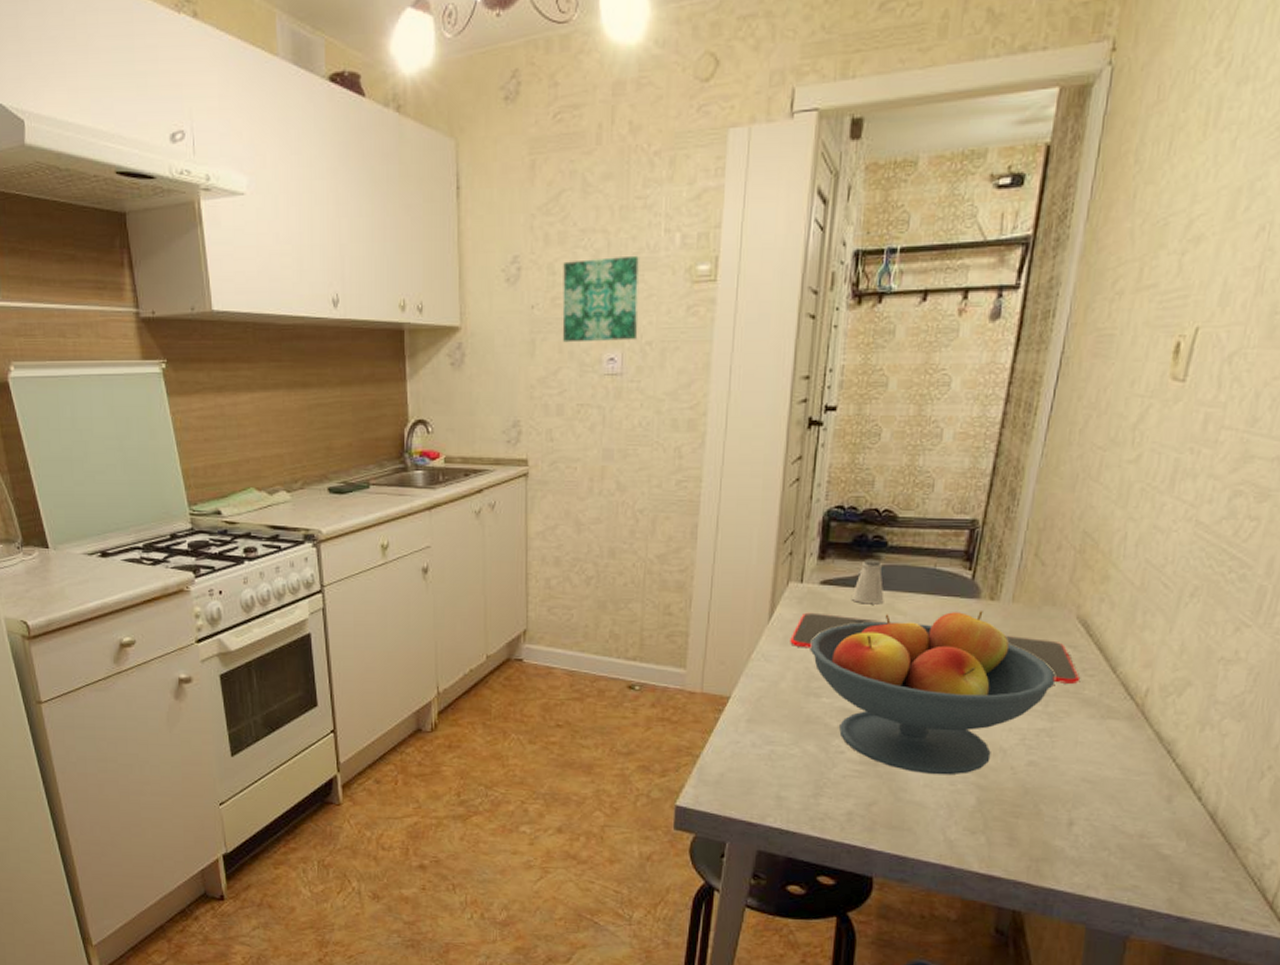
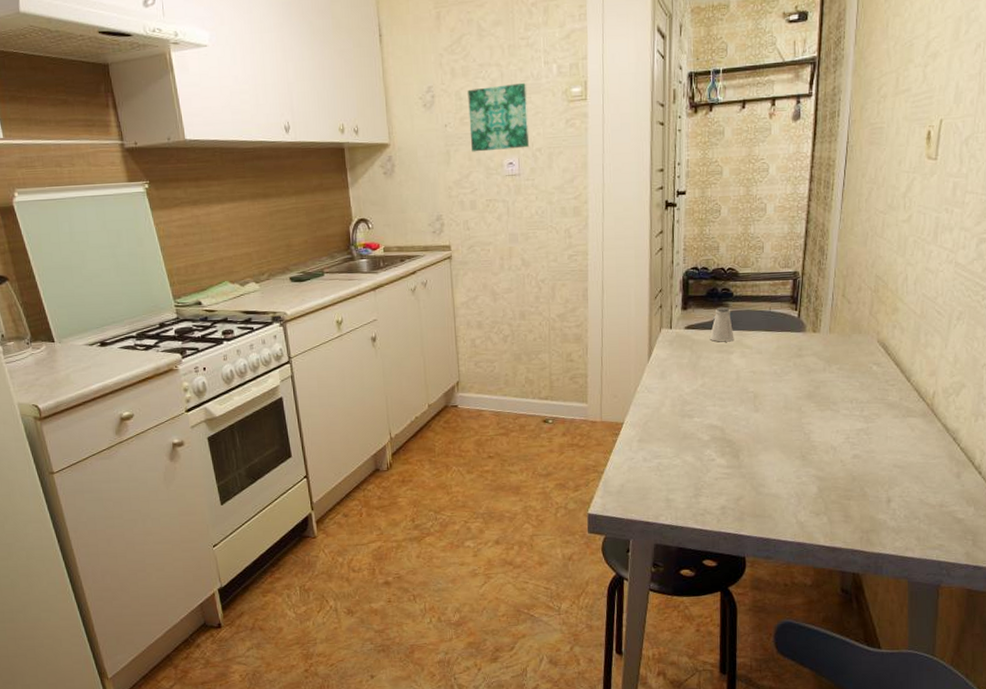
cutting board: present [790,612,1079,684] -> none [666,351,884,393]
fruit bowl: present [810,611,1055,775] -> none [681,341,866,472]

